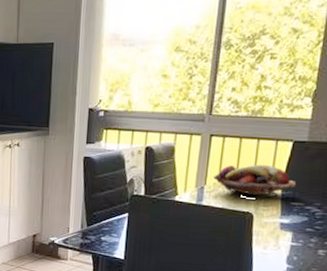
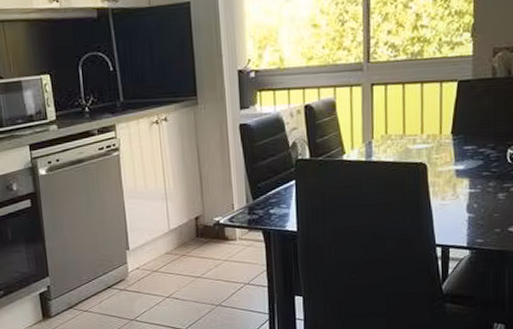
fruit basket: present [213,164,297,198] -> none [380,109,467,146]

